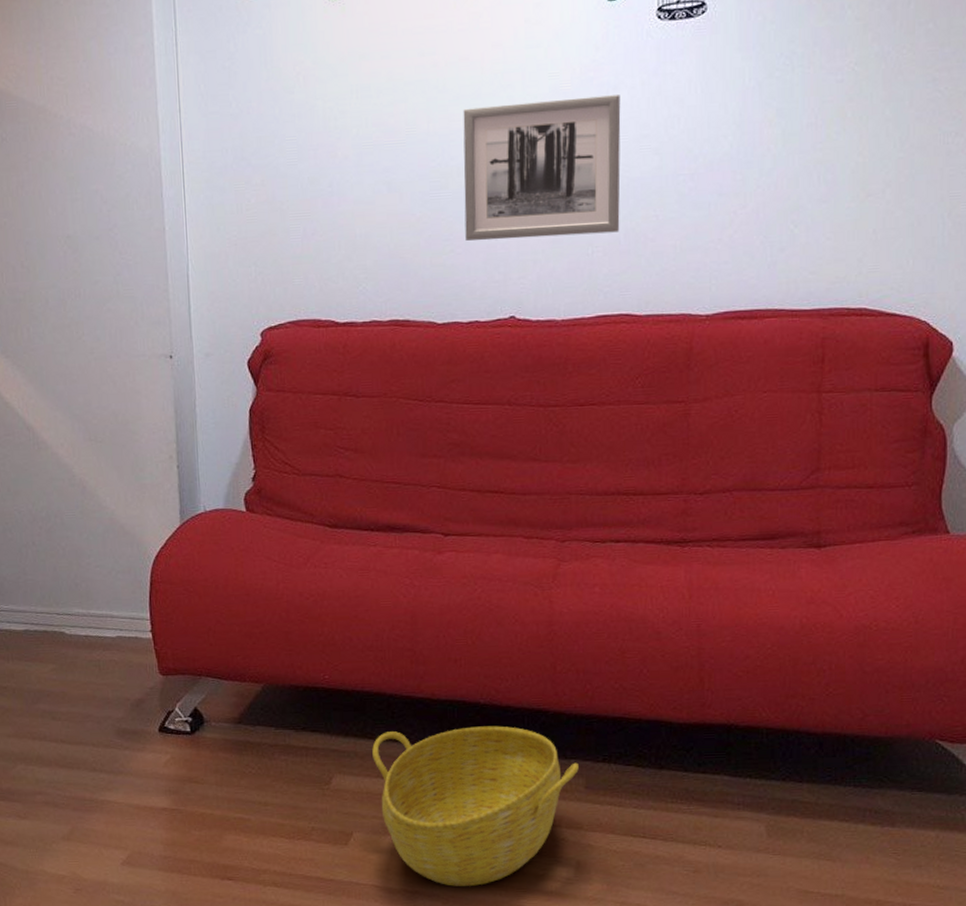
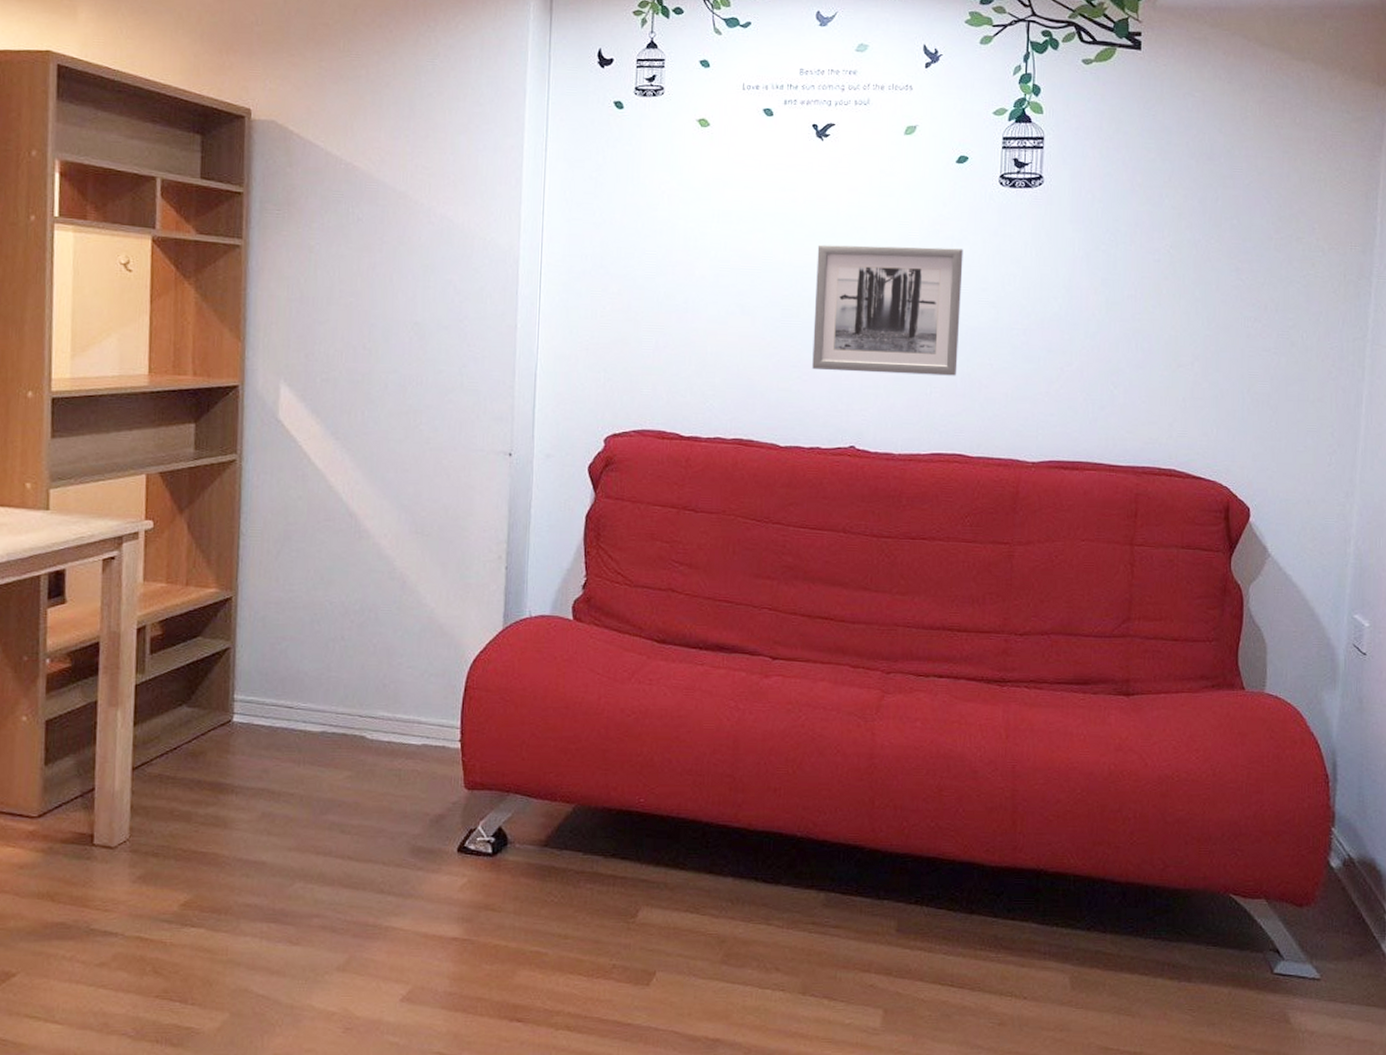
basket: present [372,726,579,886] -> none [683,861,891,1034]

